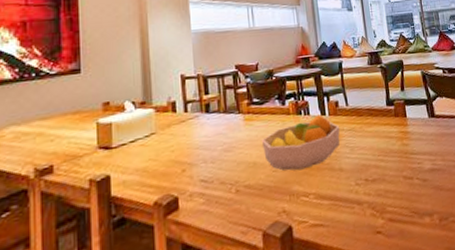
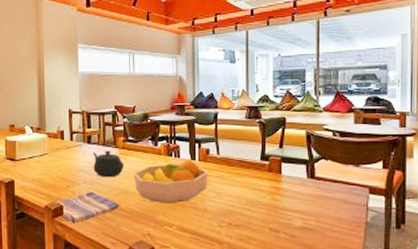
dish towel: none [165,171,249,220] -> present [54,191,120,224]
teapot: none [213,118,251,152] -> present [93,151,124,178]

